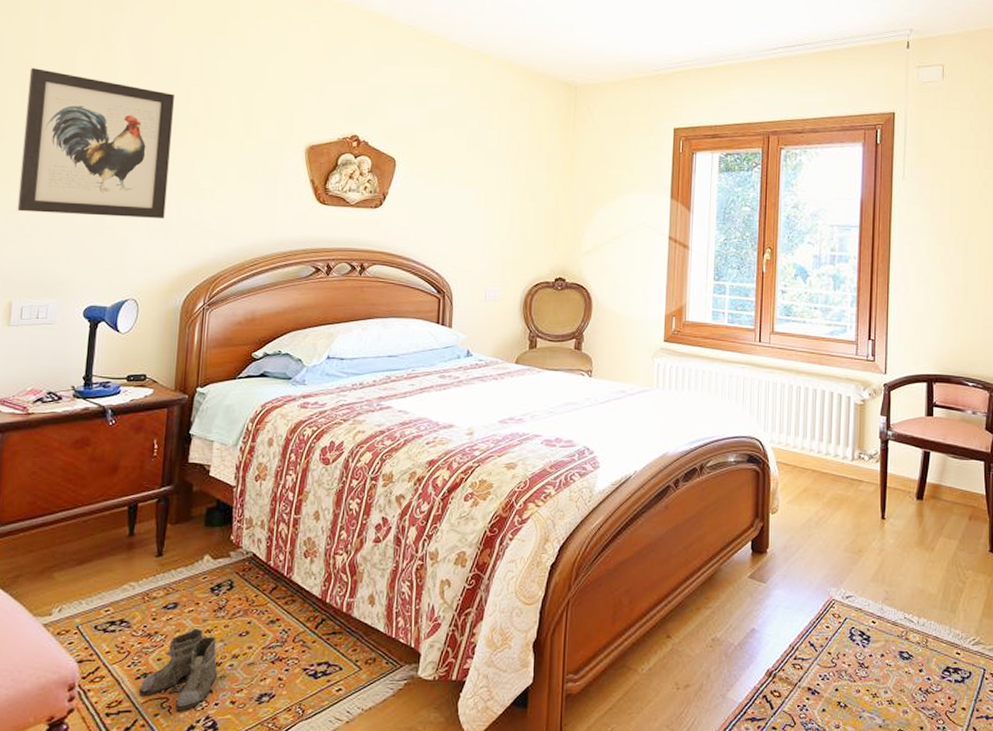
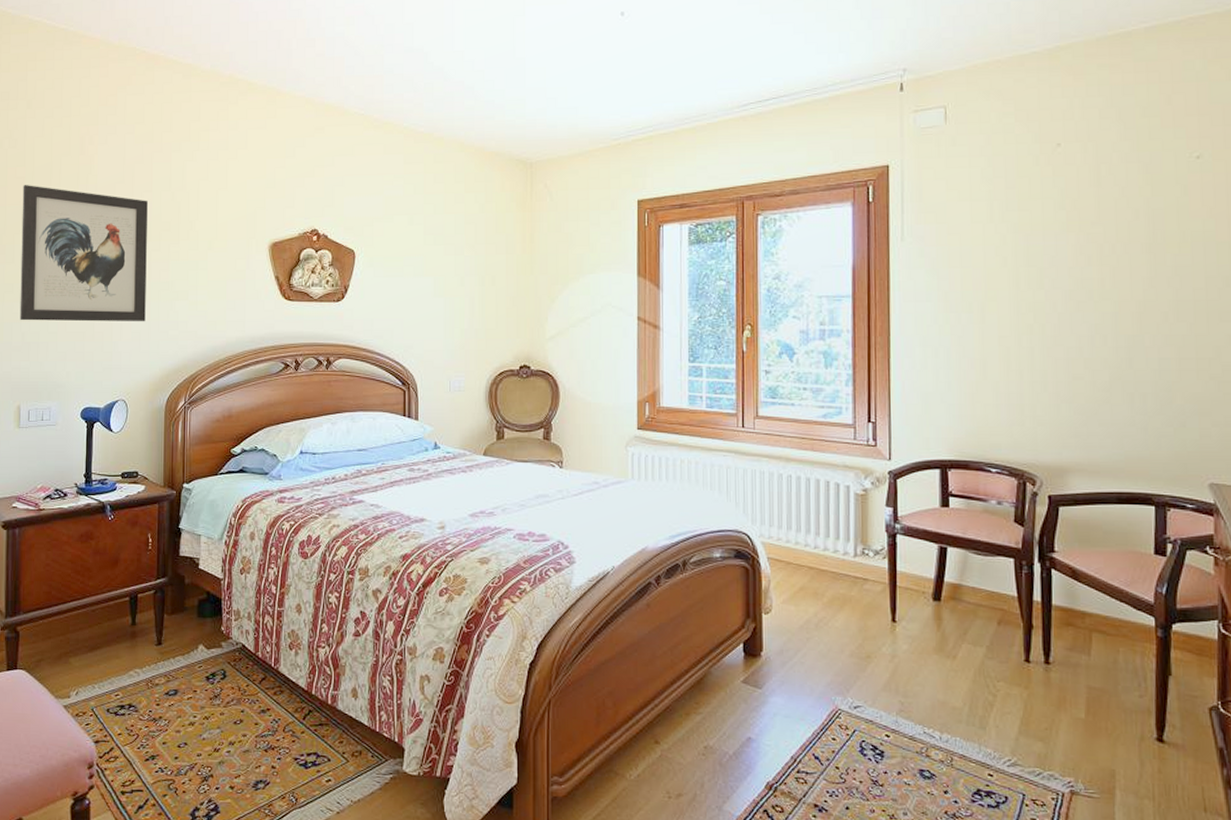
boots: present [139,629,225,711] -> none [149,715,224,793]

